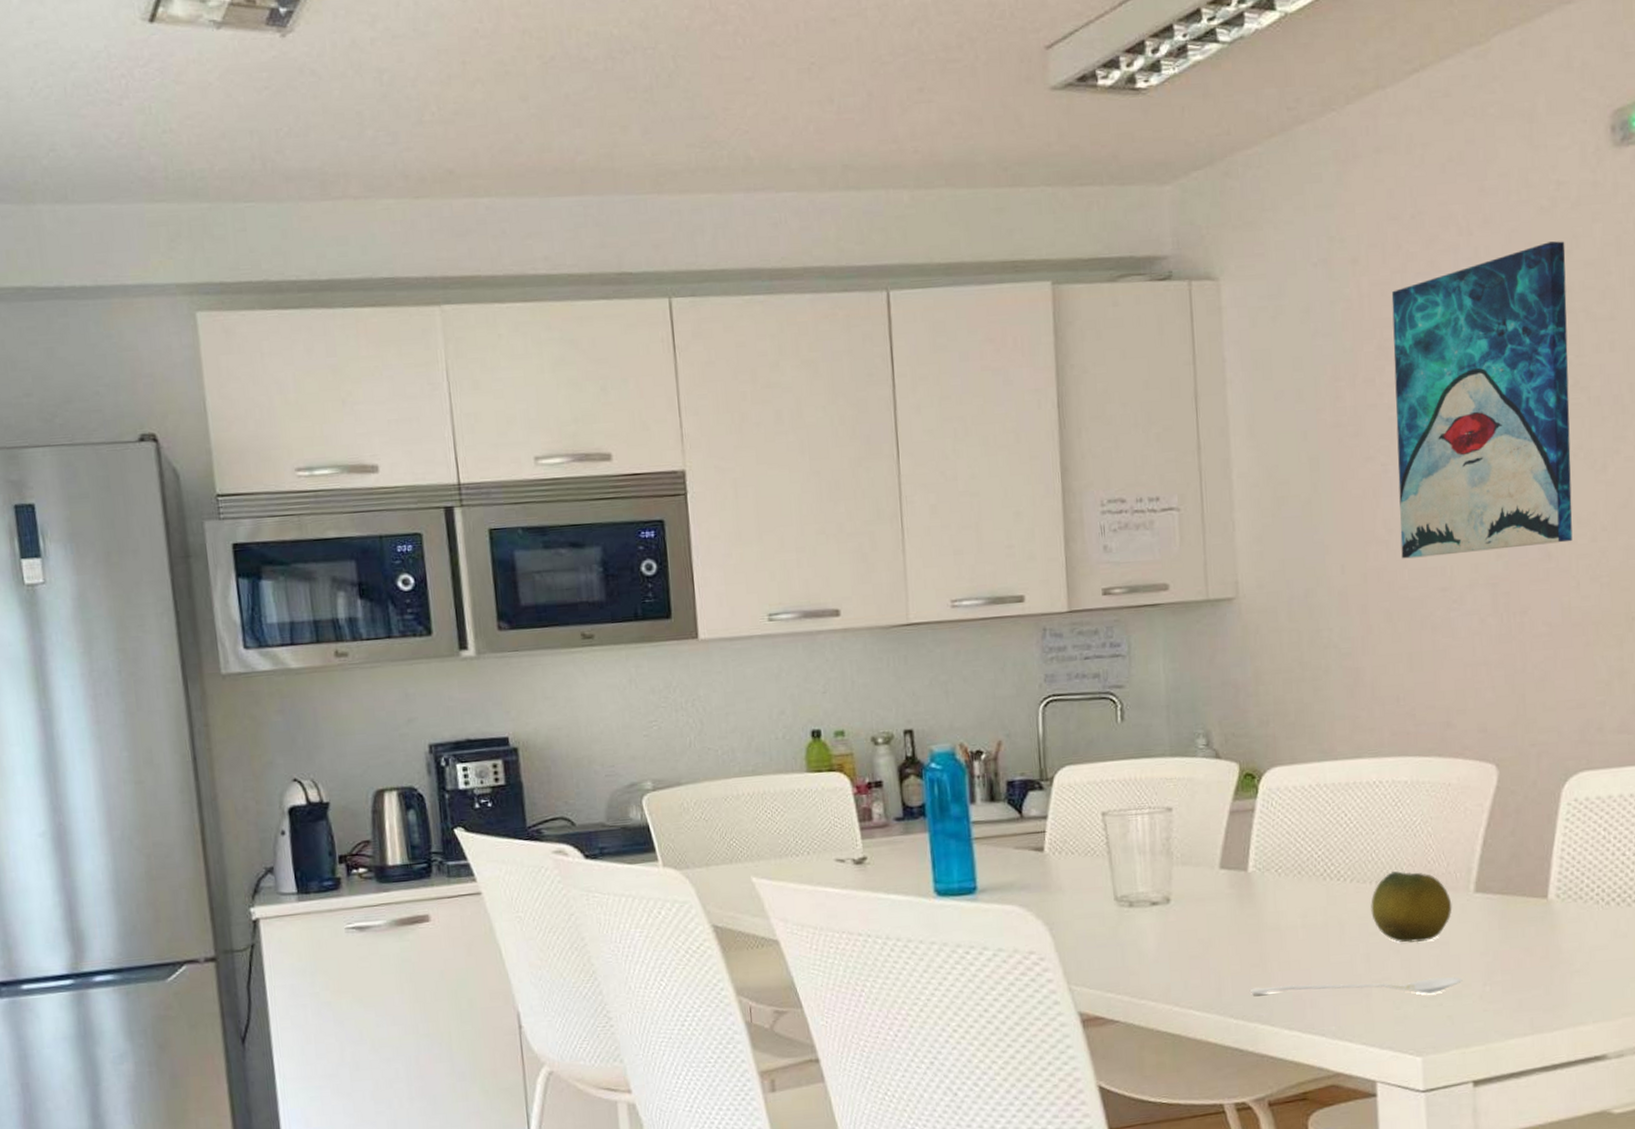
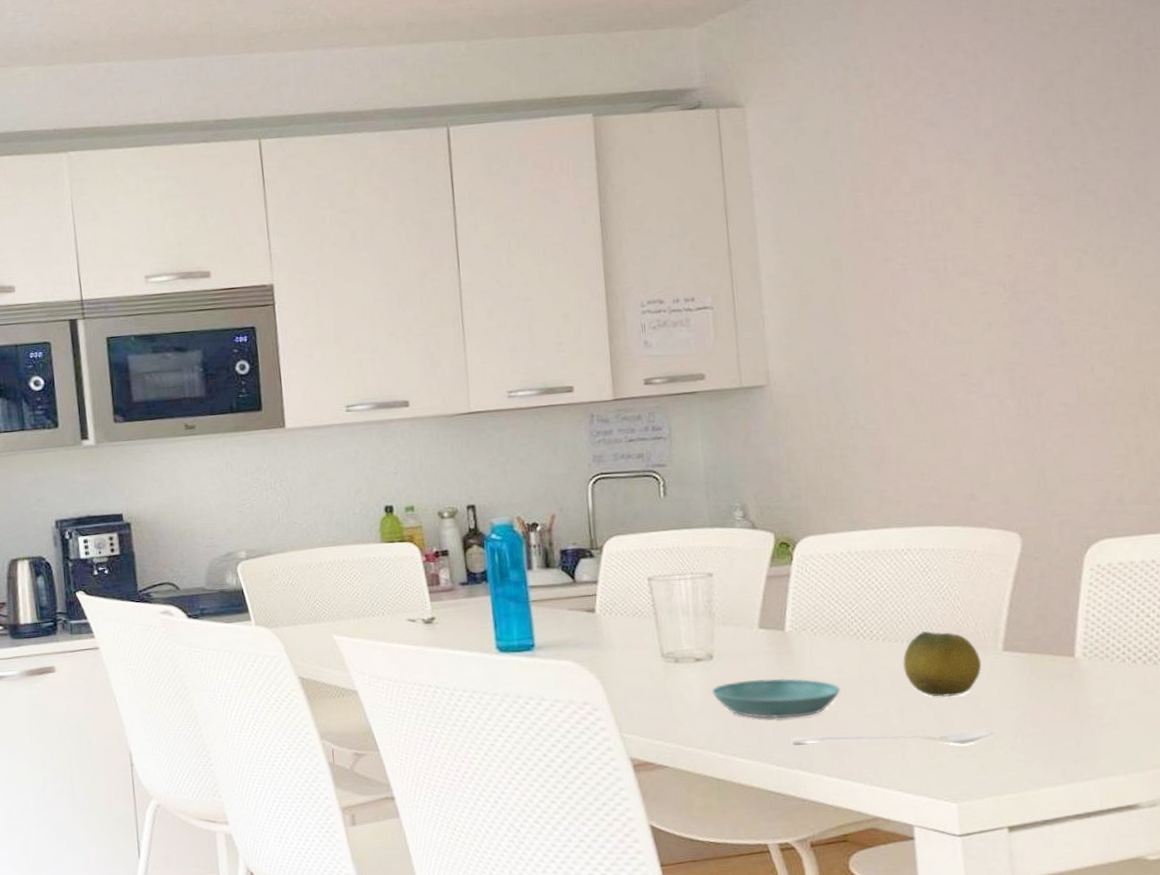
saucer: none [1167,923,1305,967] -> present [711,678,841,718]
wall art: present [1391,241,1573,559] -> none [904,61,1085,348]

